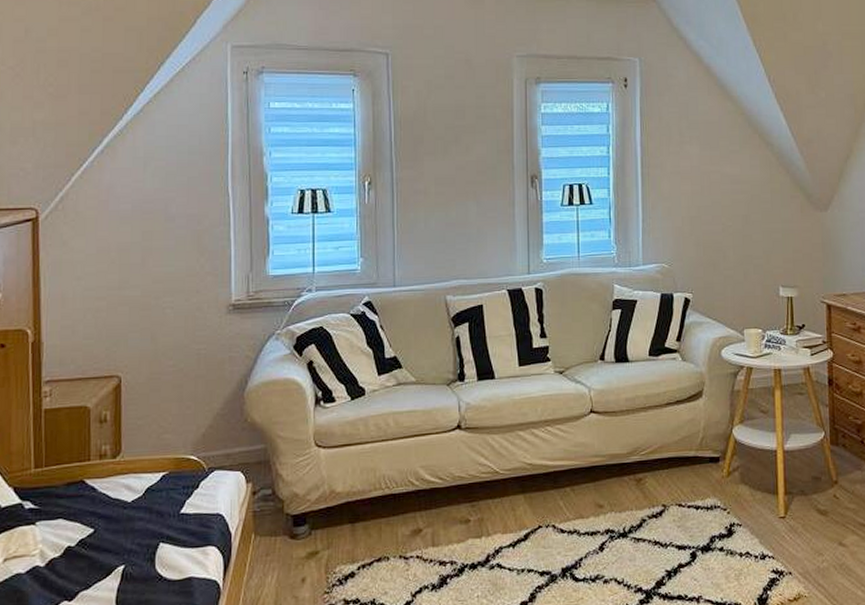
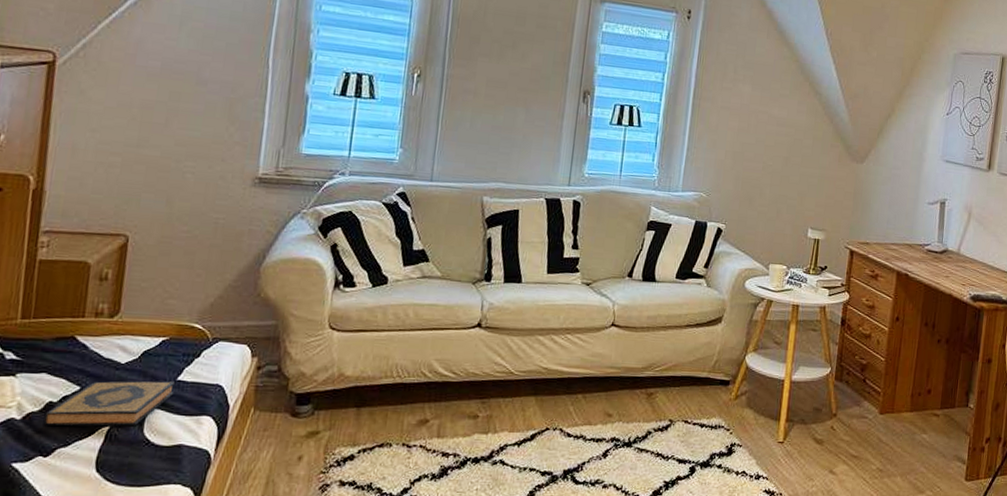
hardback book: none [65,515,179,569] -> present [43,380,176,427]

